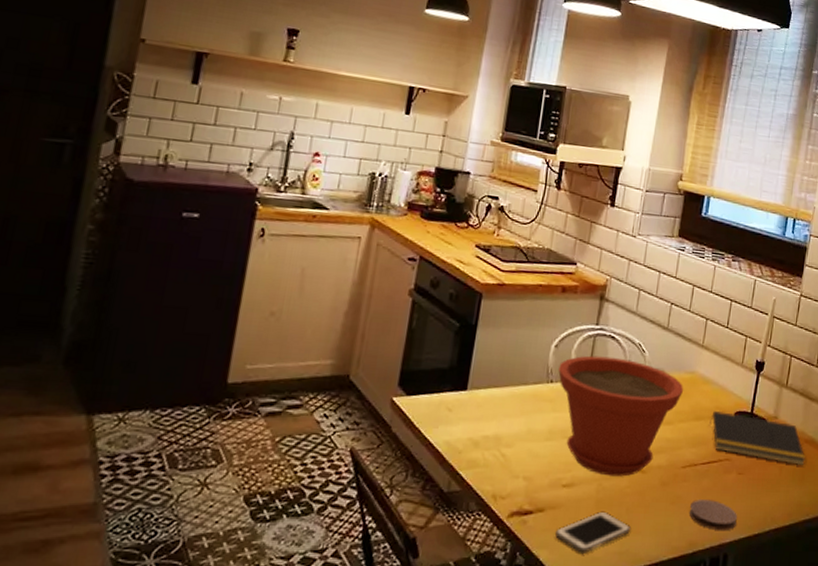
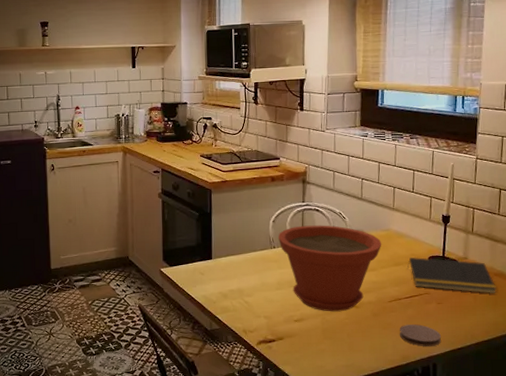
cell phone: present [555,511,631,553] -> none [295,337,353,367]

